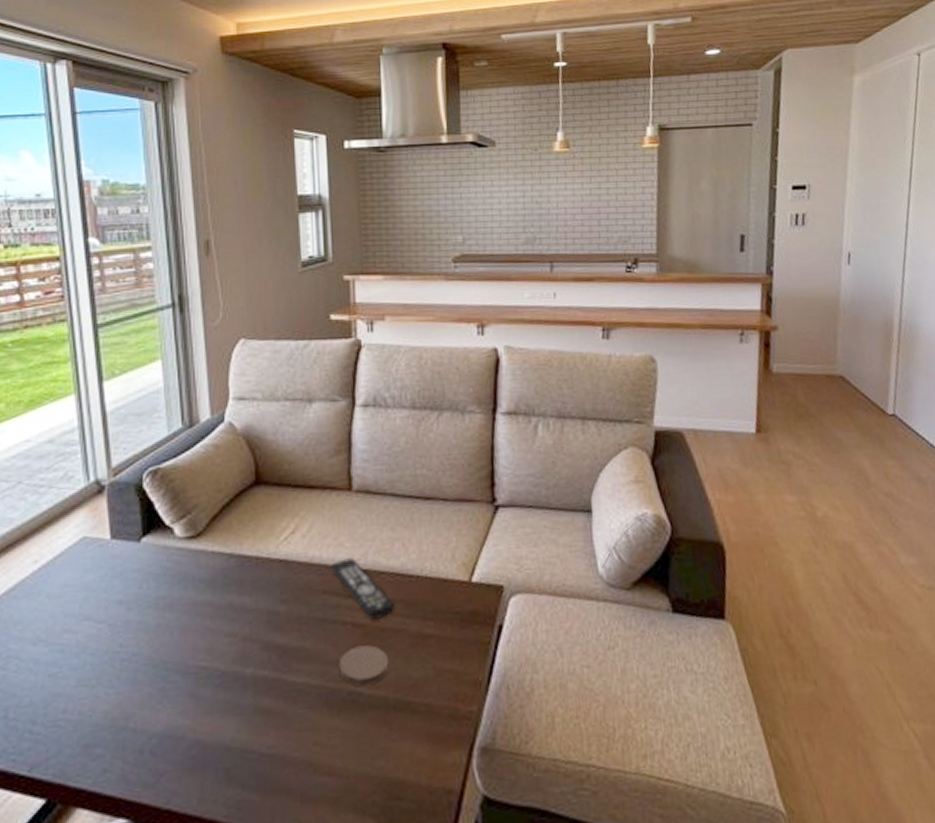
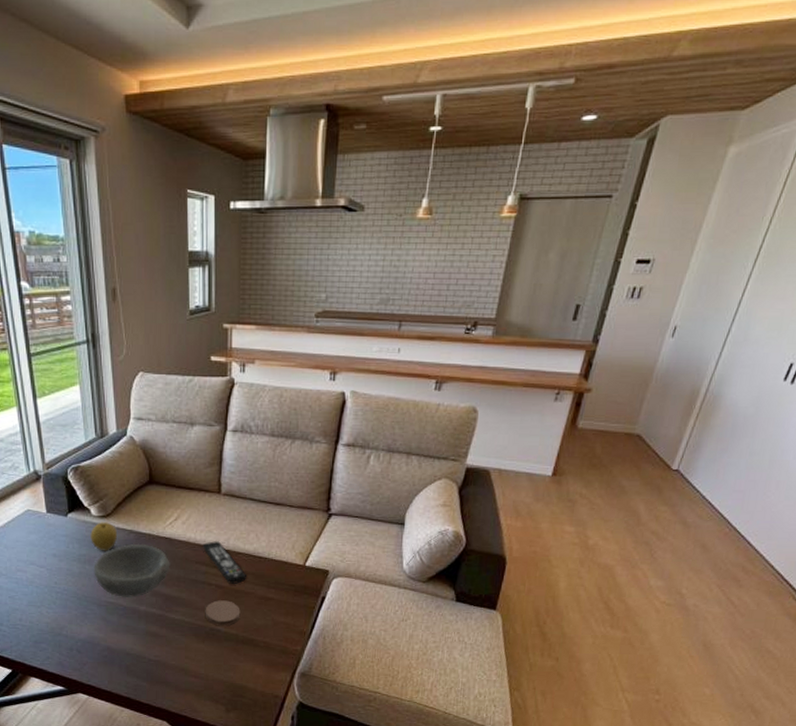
fruit: none [173,544,213,589] -> present [90,522,118,551]
bowl: none [177,571,288,657] -> present [94,543,170,597]

